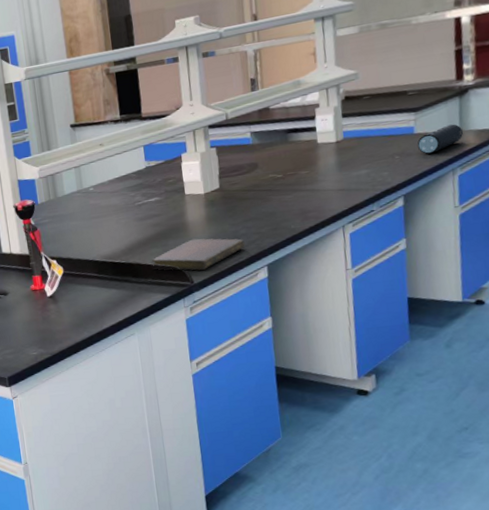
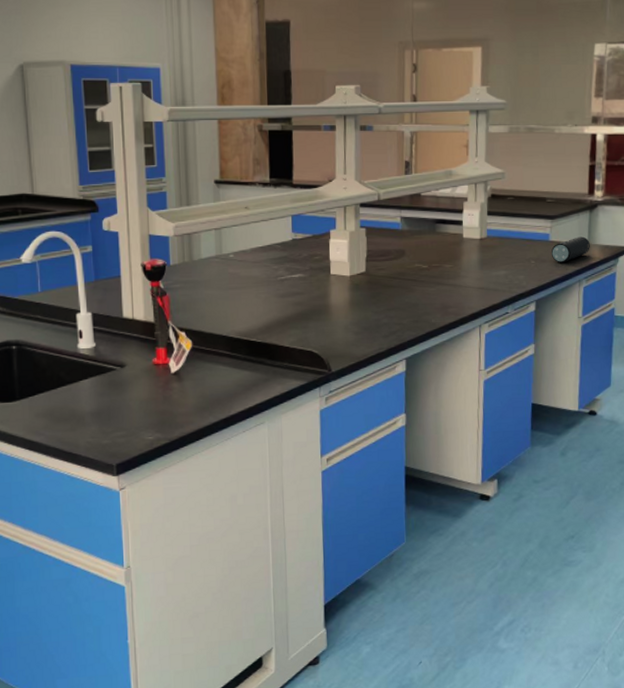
notebook: present [151,238,245,271] -> none [289,323,386,358]

